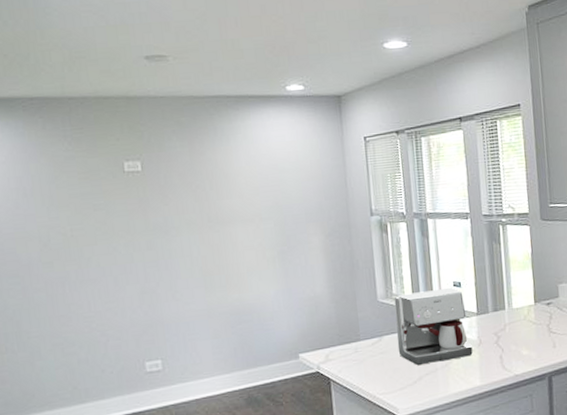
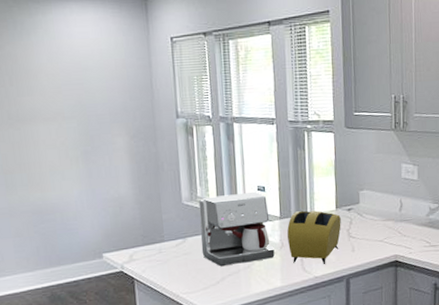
toaster: none [485,305,541,362] -> present [287,210,341,264]

